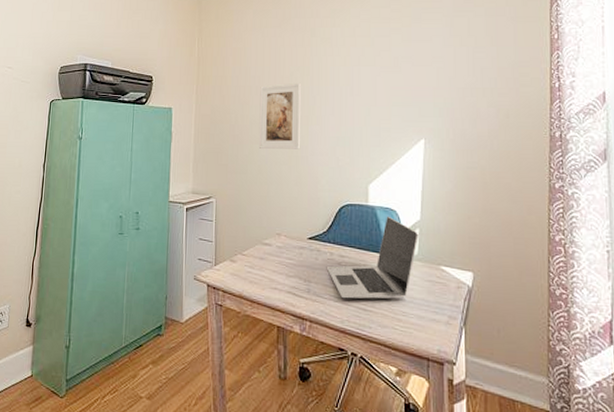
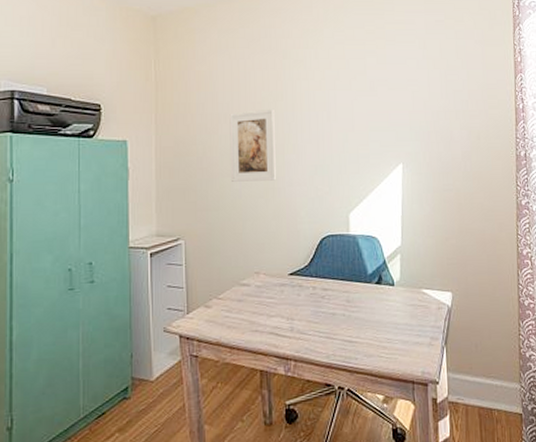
laptop: present [326,216,419,299] -> none [309,244,400,333]

